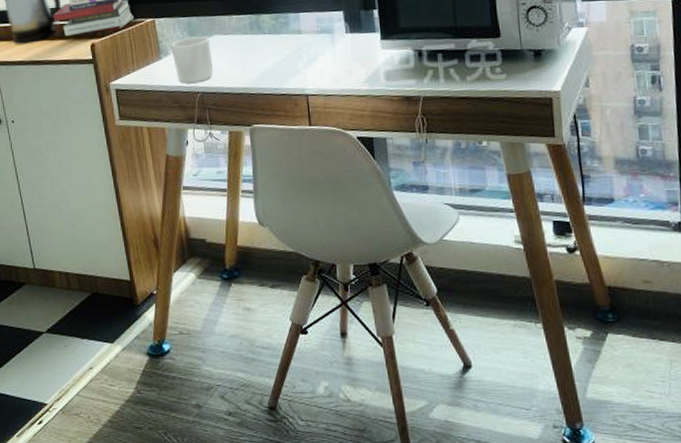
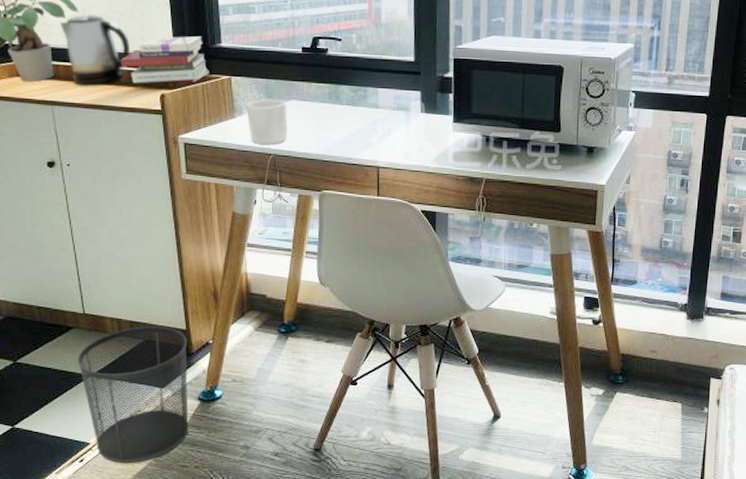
waste bin: none [31,278,140,425] -> present [77,326,189,463]

